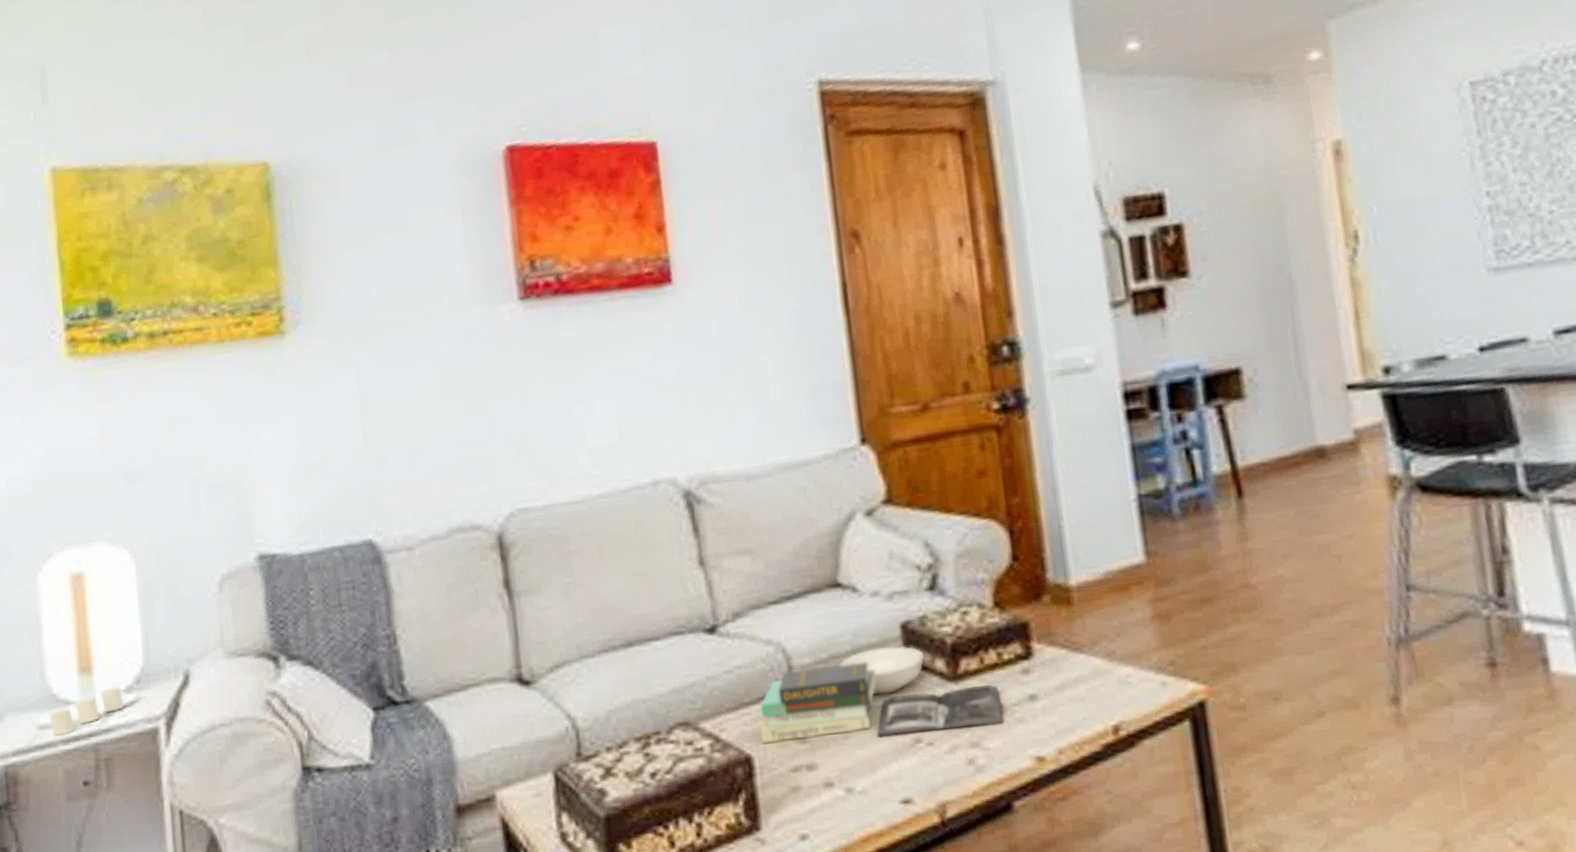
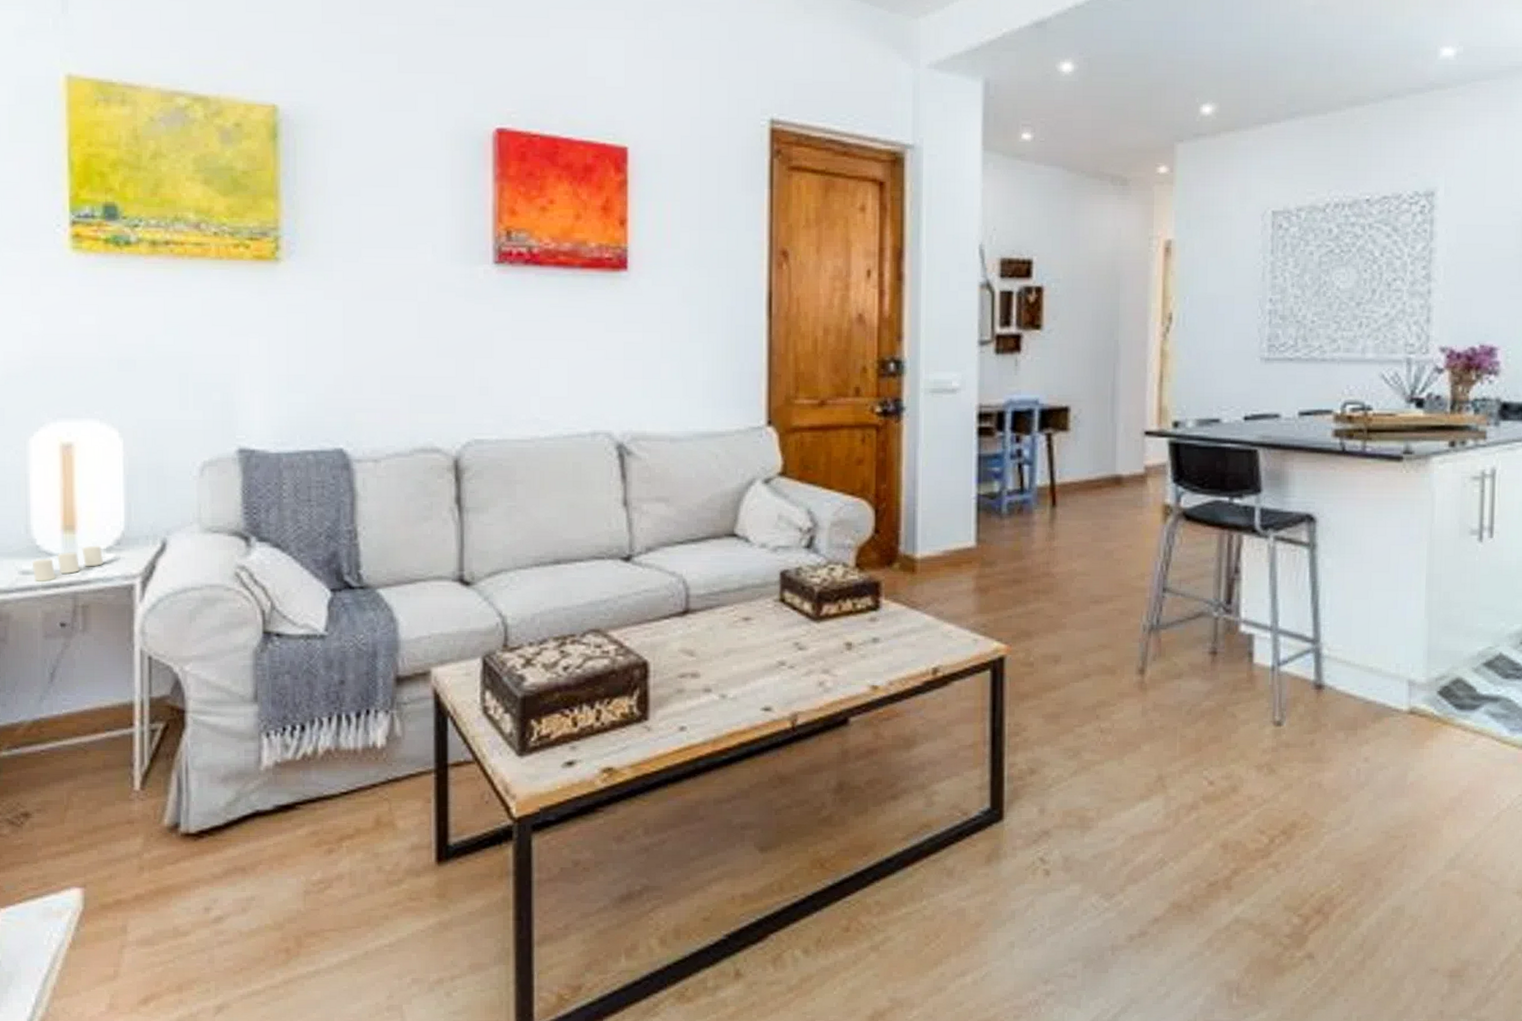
books: present [760,662,877,743] -> none [657,598,756,654]
bowl: present [839,645,924,695] -> none [727,588,795,625]
magazine: present [877,685,1005,737] -> none [751,626,852,658]

